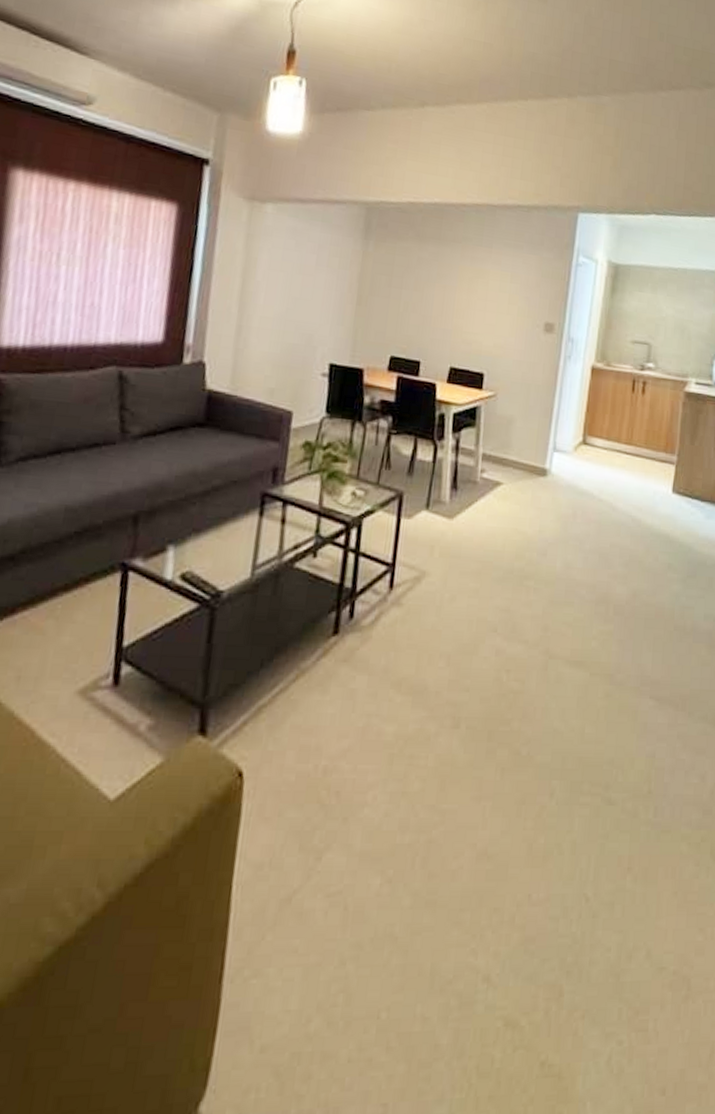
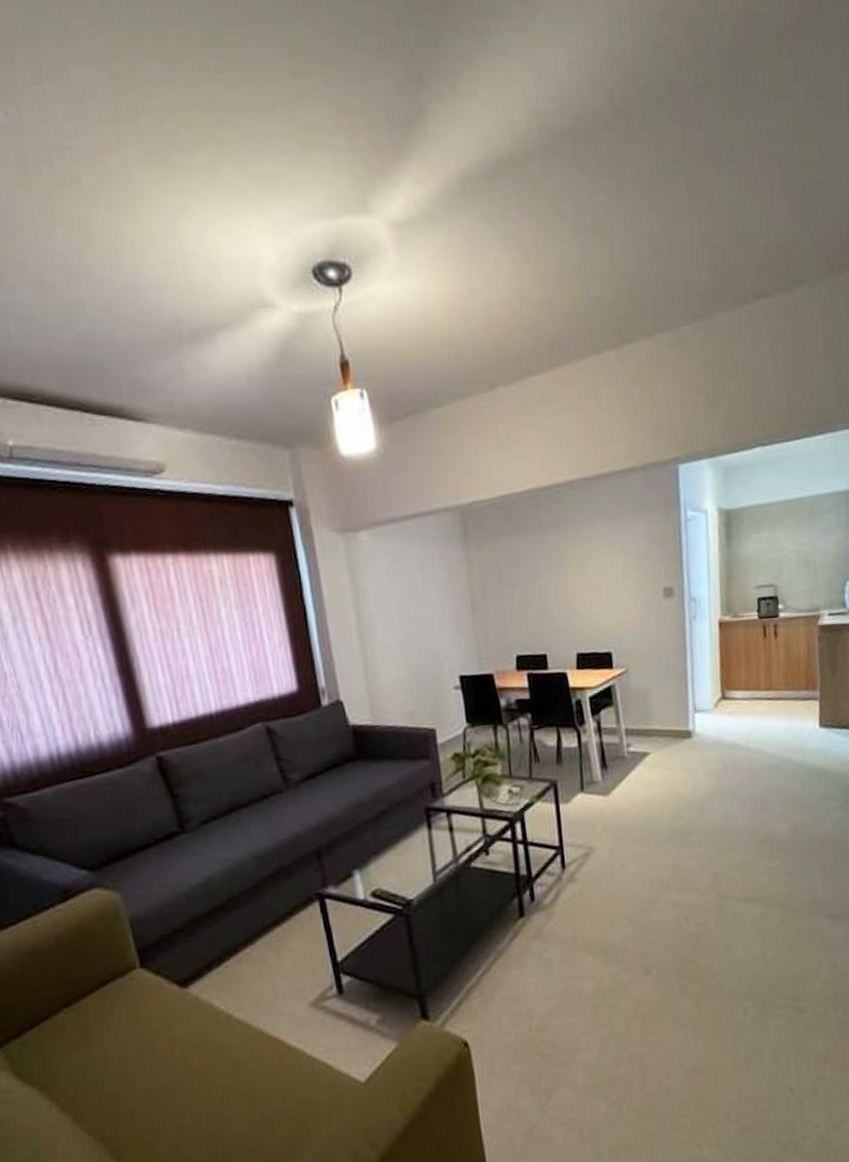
toaster: none [628,351,652,375] -> present [756,595,780,619]

